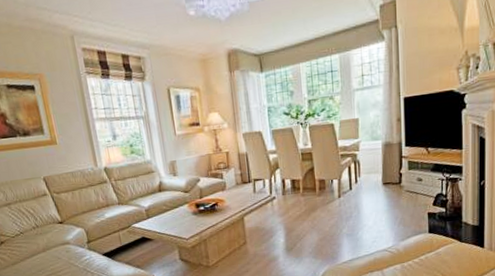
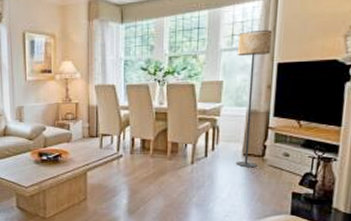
floor lamp: none [367,68,397,196] -> present [236,30,272,168]

